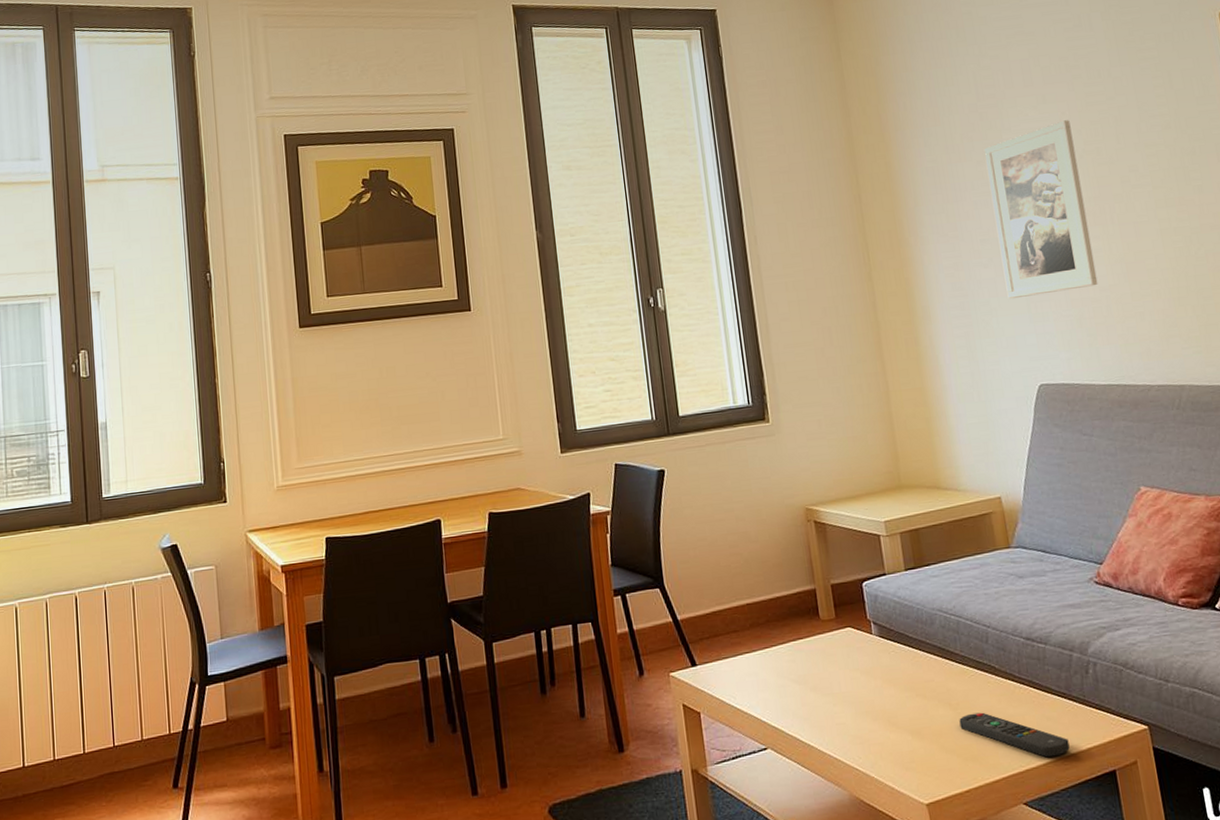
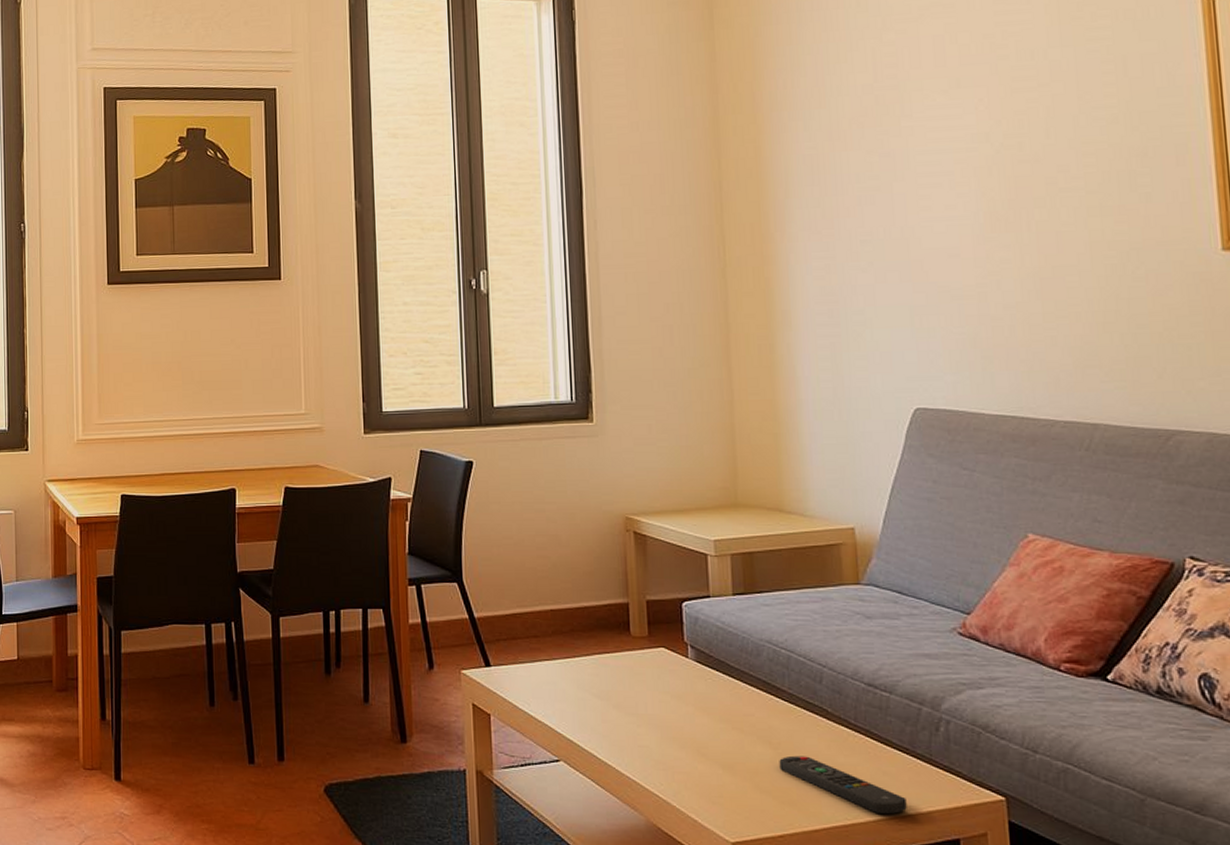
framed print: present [984,120,1098,299] -> none [876,108,1002,310]

